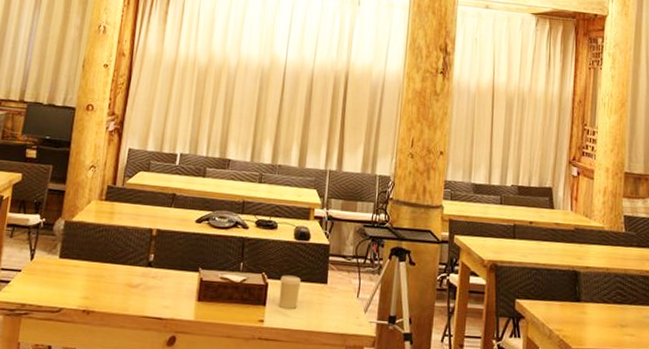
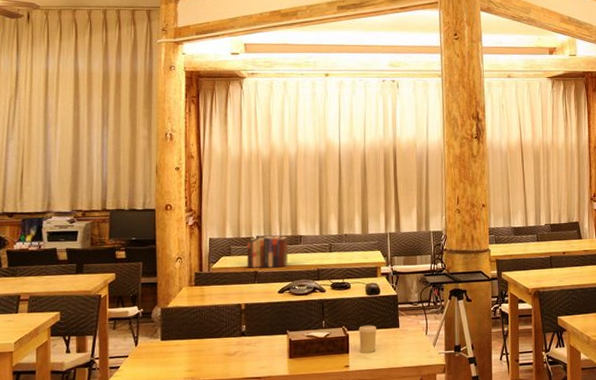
books: none [165,154,215,193] -> present [246,235,289,269]

